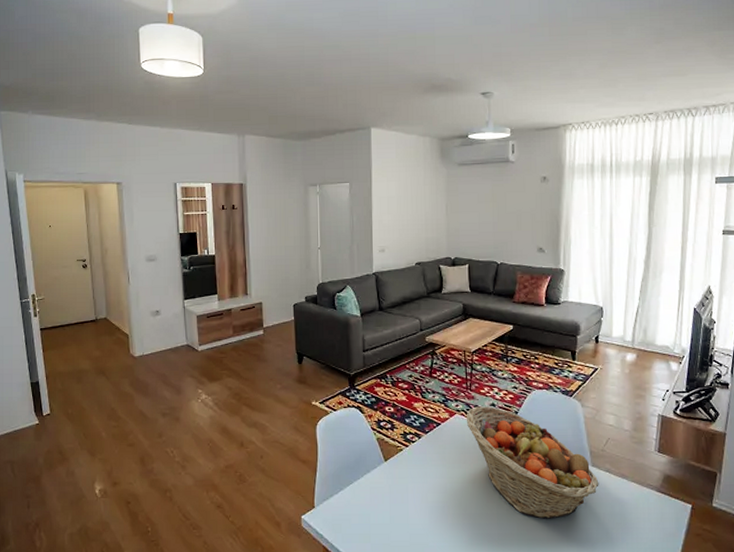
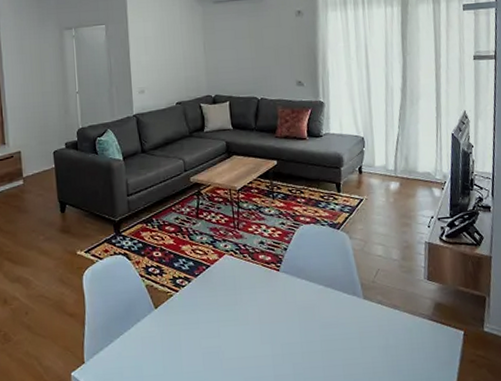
fruit basket: present [466,406,599,519] -> none [235,244,372,357]

